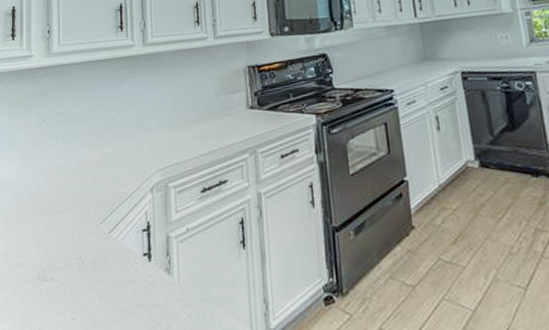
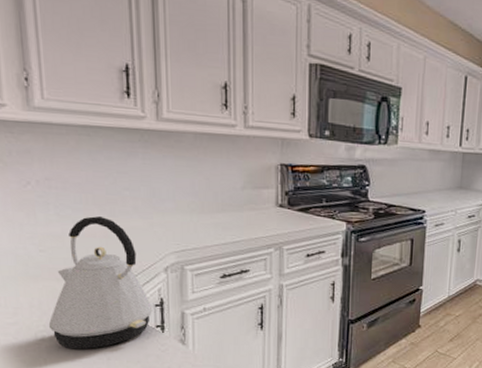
kettle: none [50,143,141,289] -> present [48,216,153,349]

